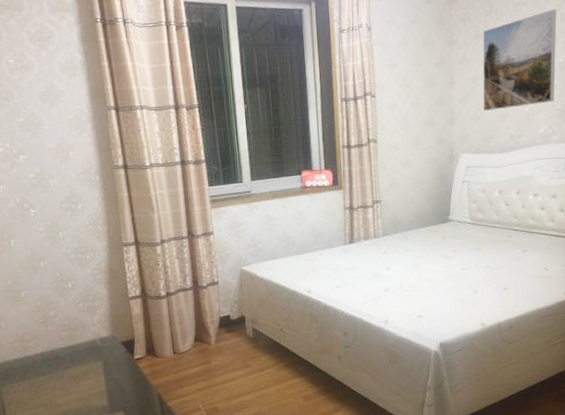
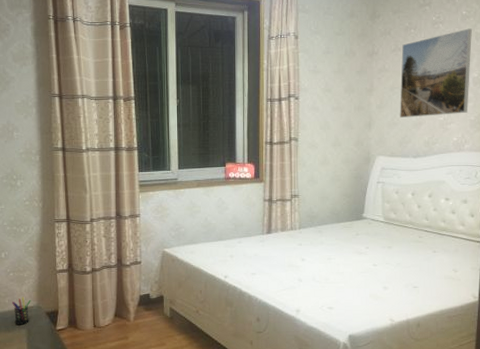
pen holder: none [84,327,105,357] -> present [12,296,31,325]

